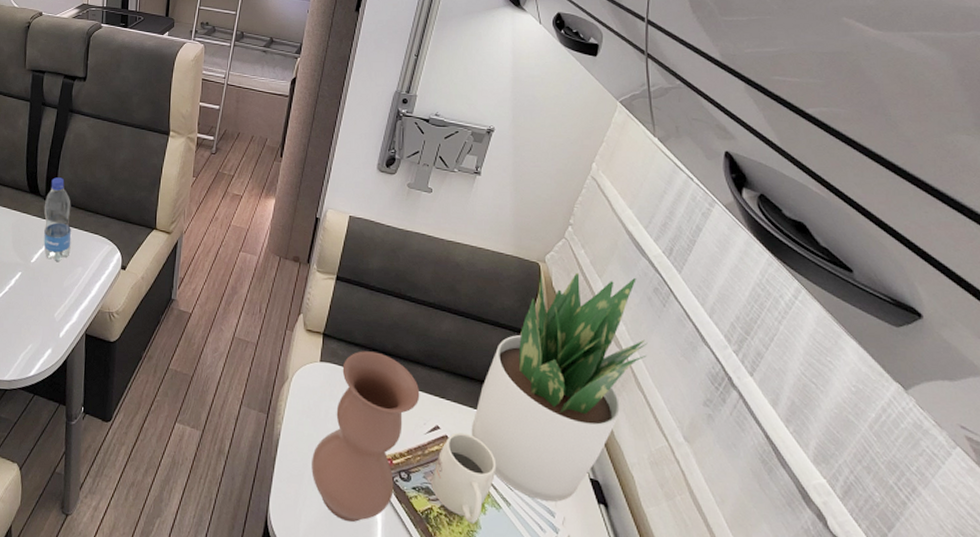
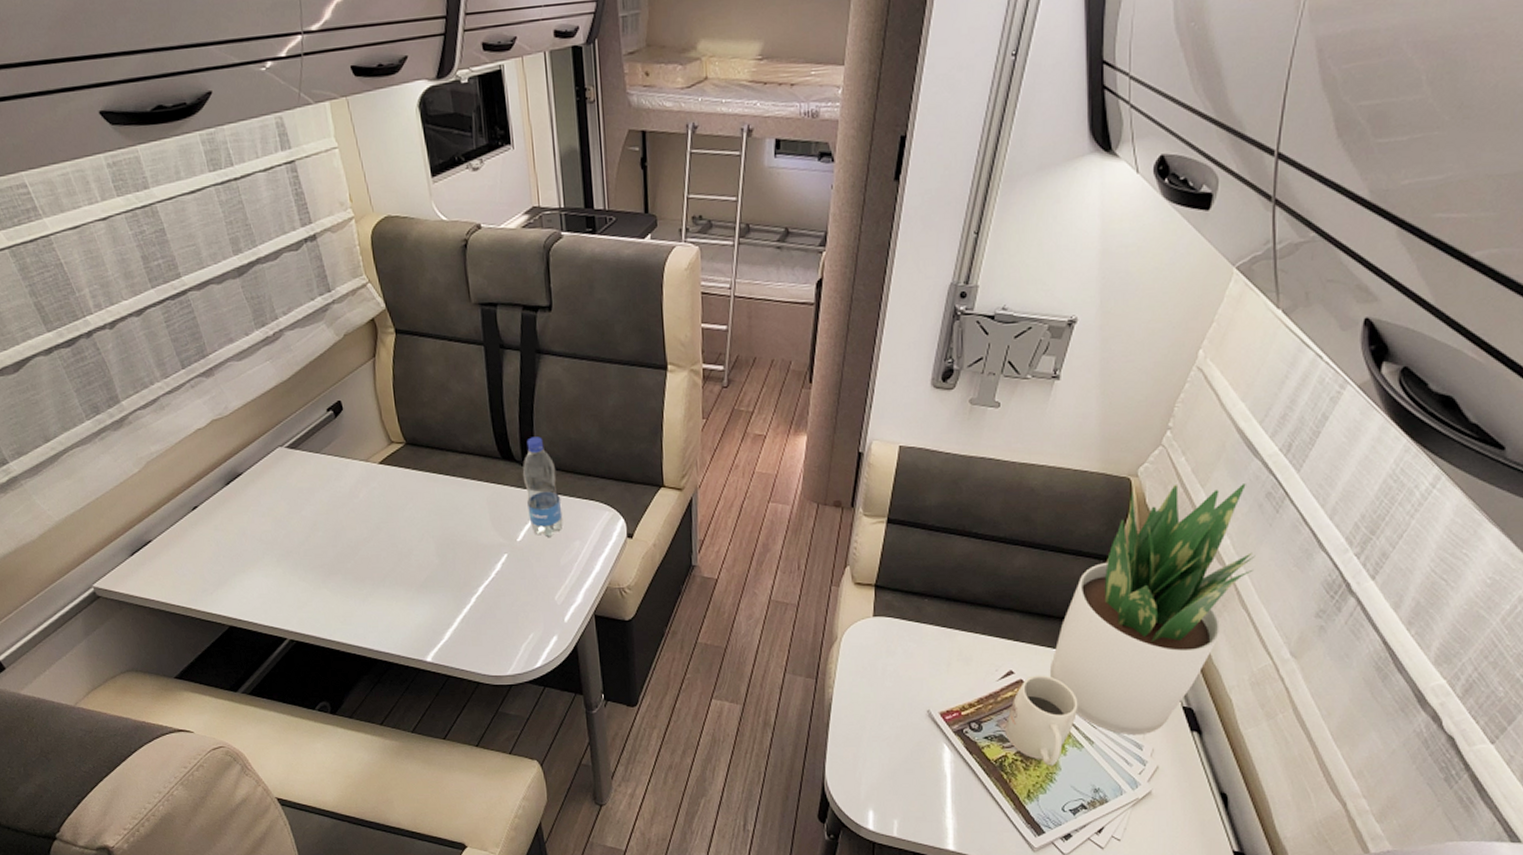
vase: present [311,351,420,522] -> none [870,599,991,778]

